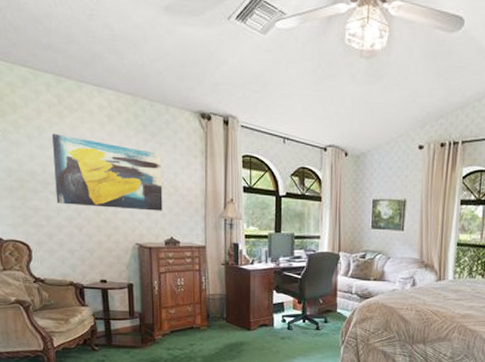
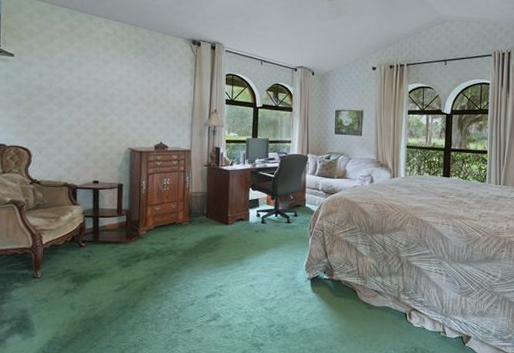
wall art: present [52,133,163,211] -> none [59,55,157,120]

